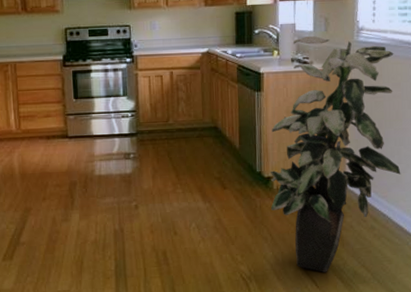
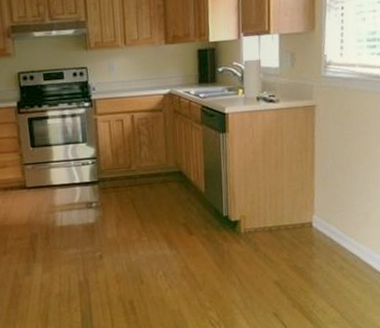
indoor plant: present [270,35,401,273] -> none [237,72,370,315]

